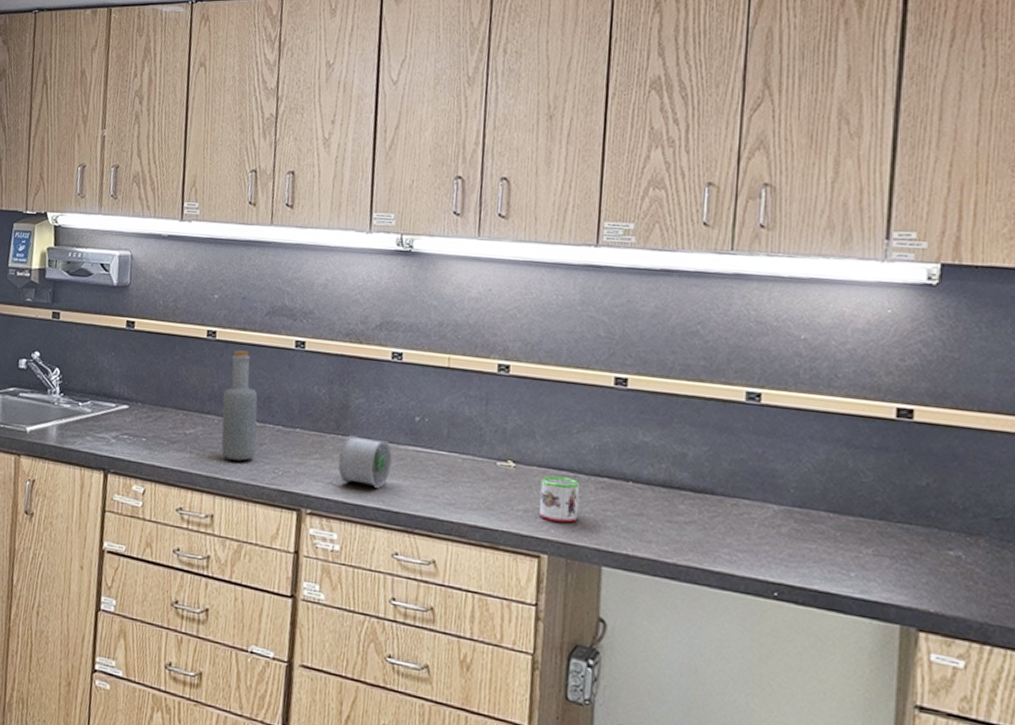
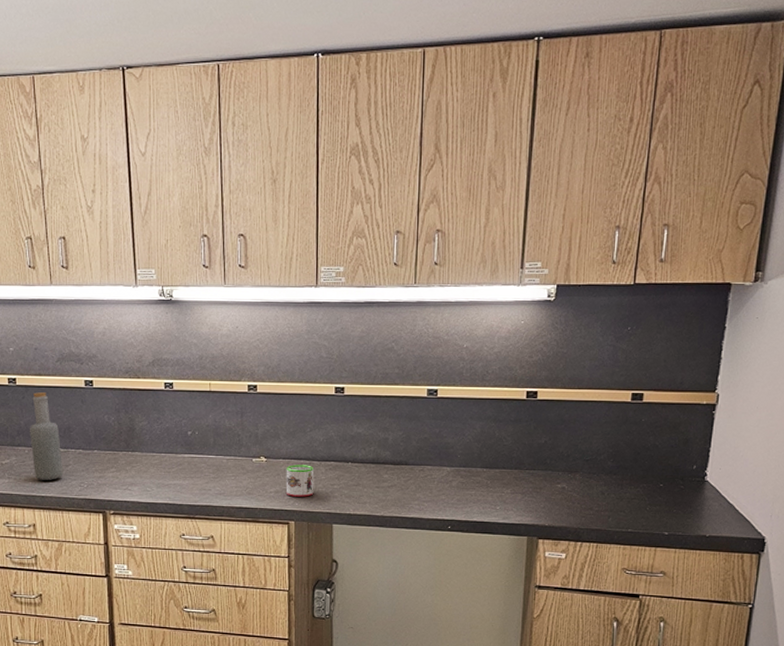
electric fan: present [338,434,393,489] -> none [132,450,174,488]

